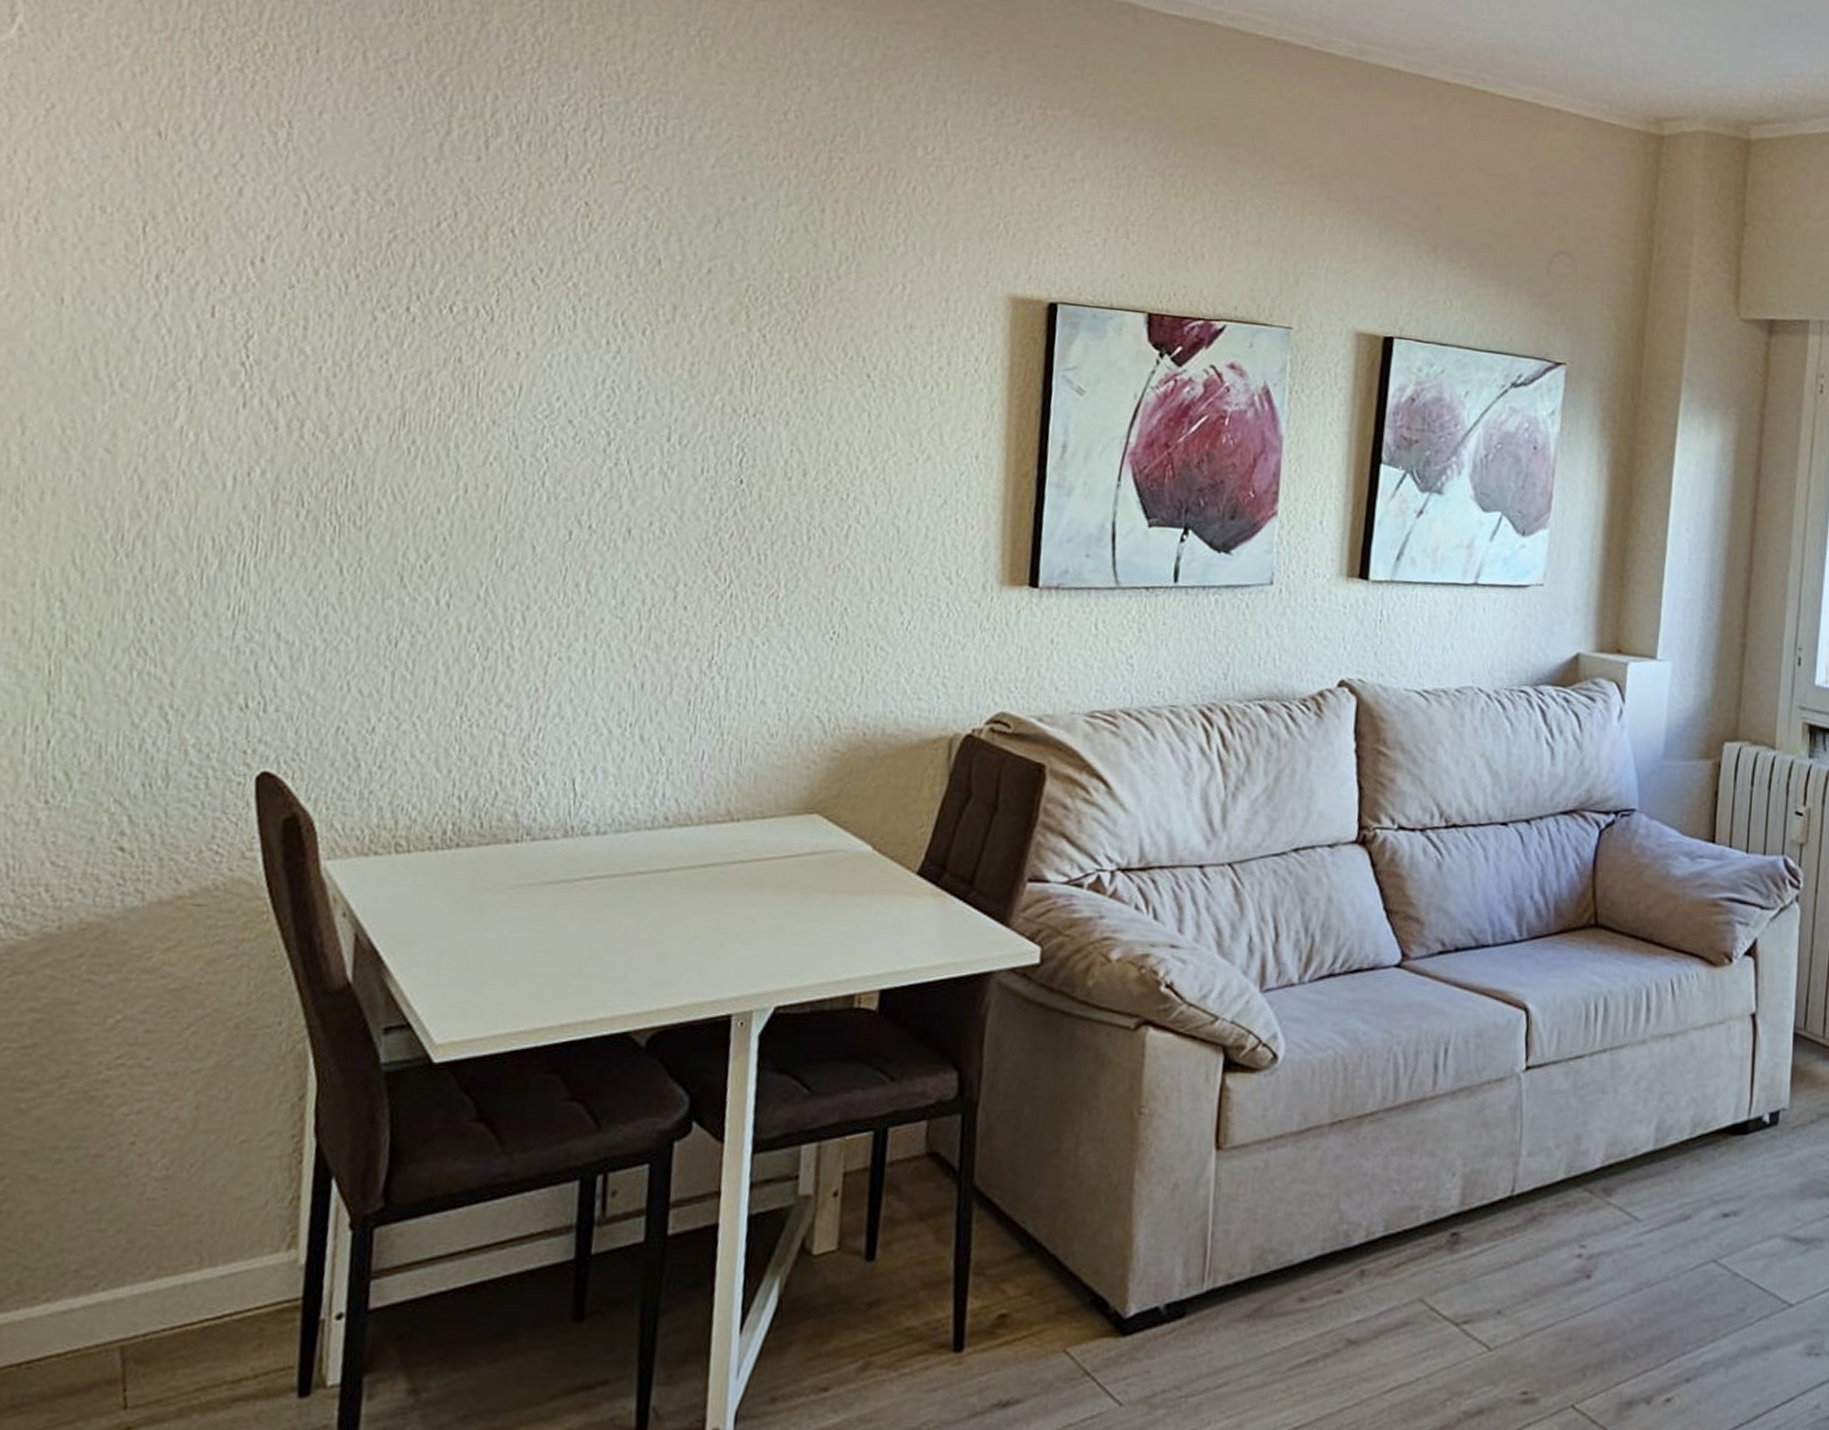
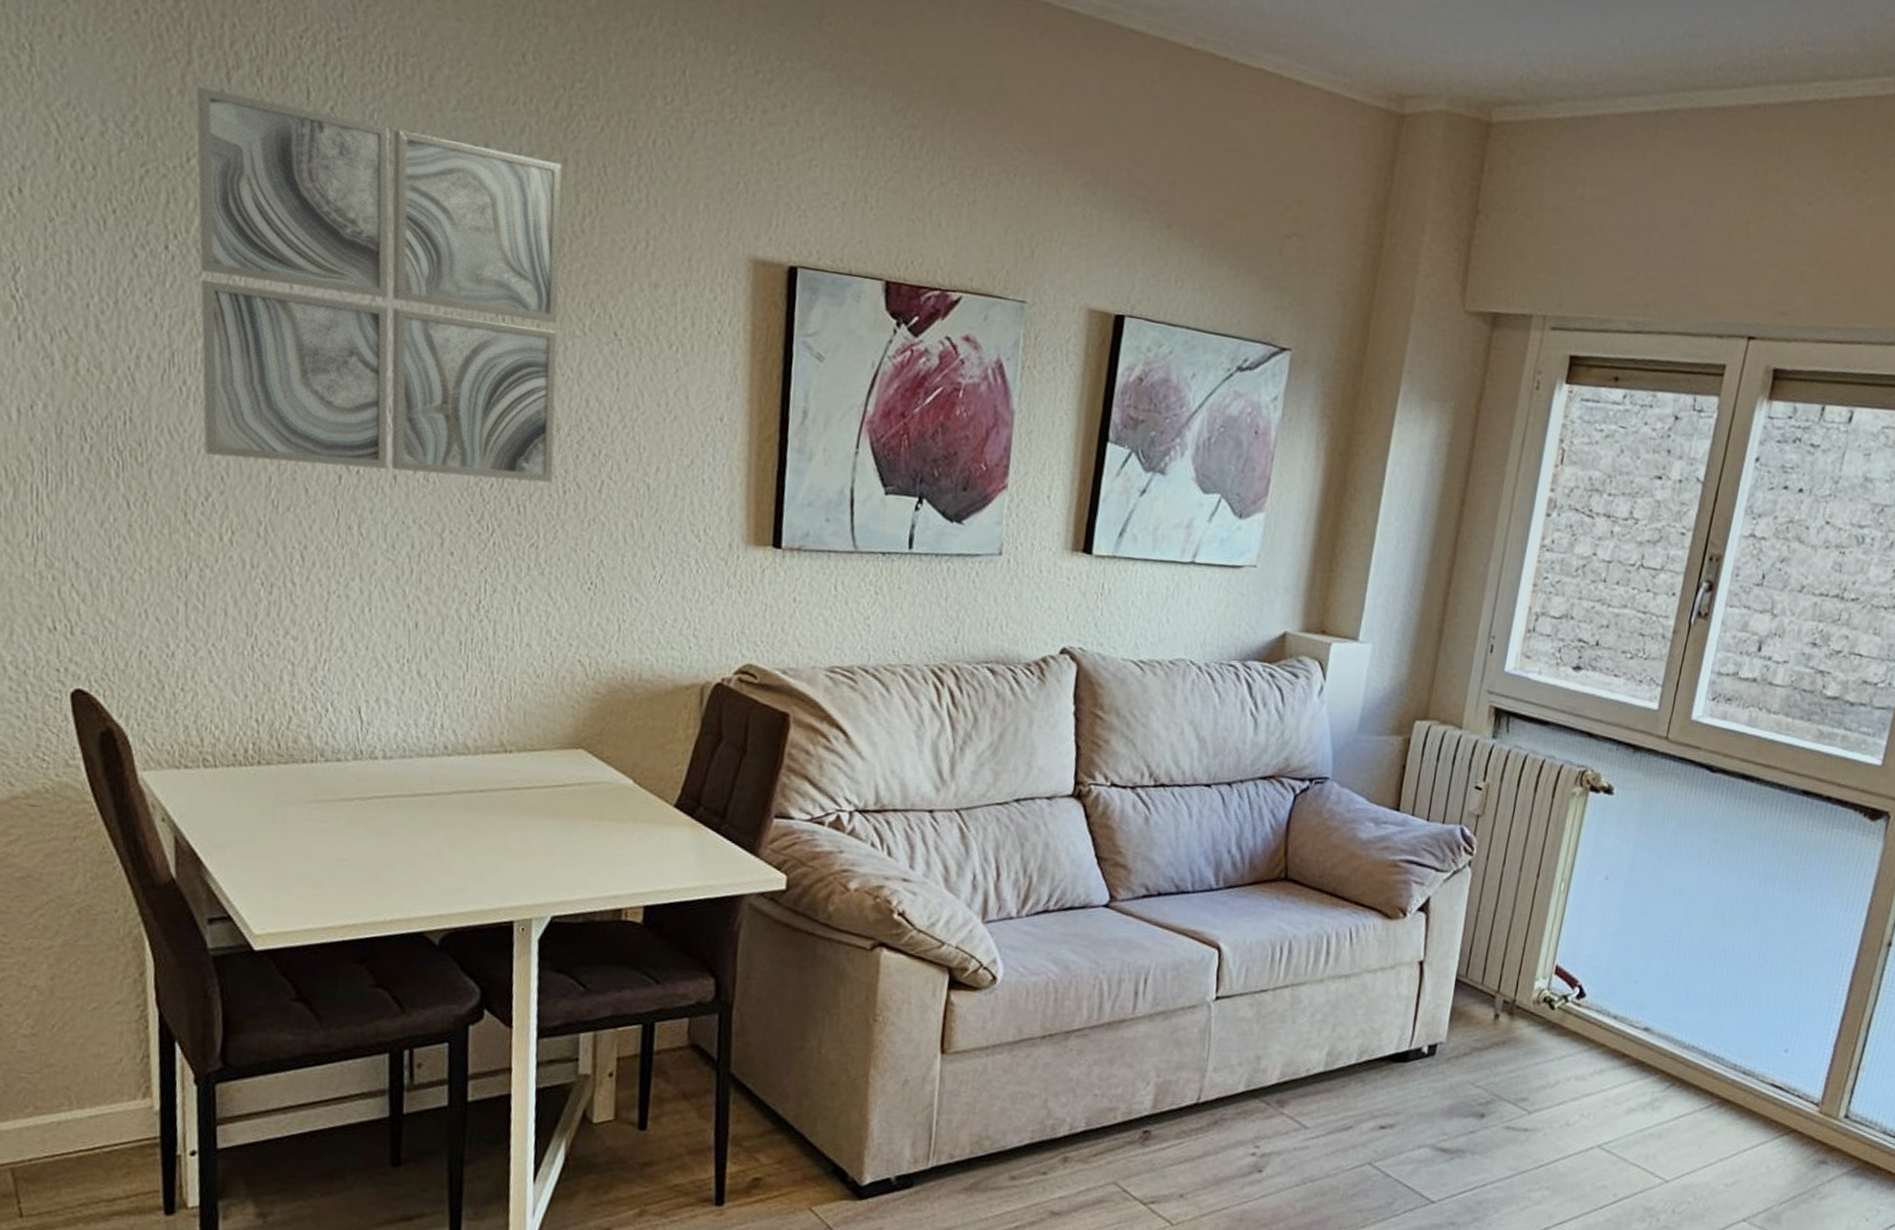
wall art: none [428,155,820,529] -> present [196,87,562,483]

